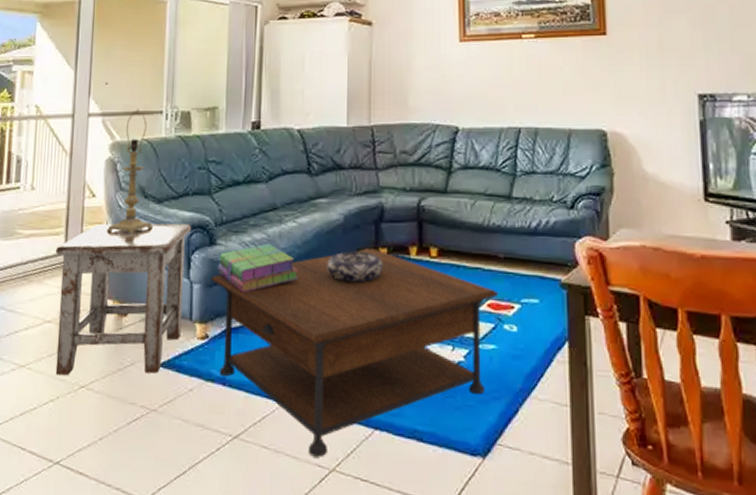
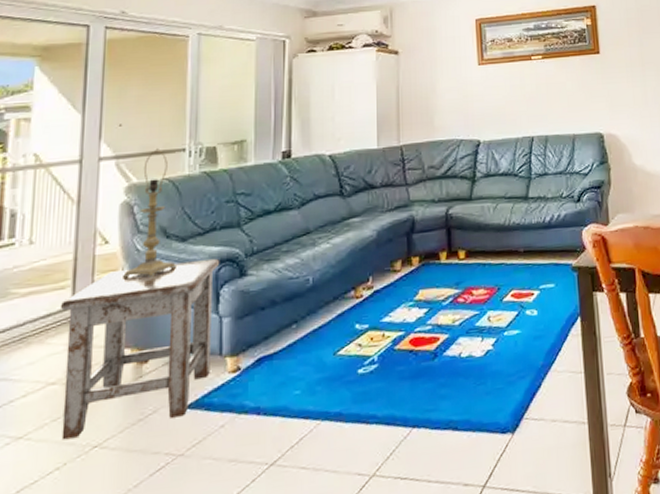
coffee table: present [211,248,498,457] -> none [242,259,520,467]
stack of books: present [217,243,298,293] -> none [248,267,333,319]
decorative bowl: present [327,251,384,283] -> none [362,262,416,294]

